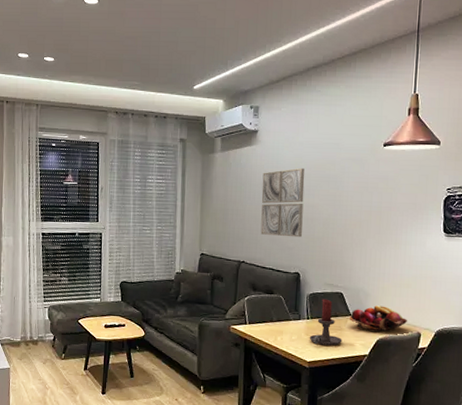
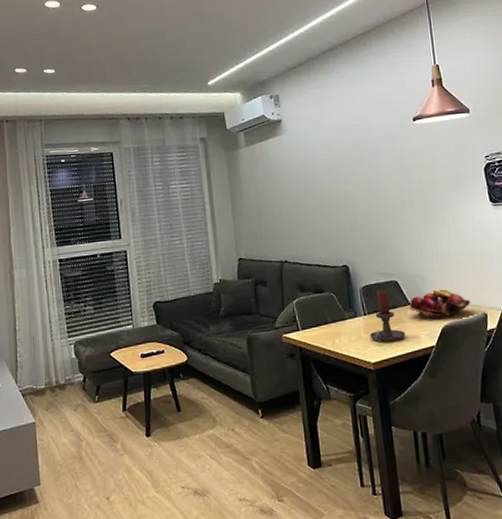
wall art: present [260,167,305,238] -> none [293,153,344,229]

